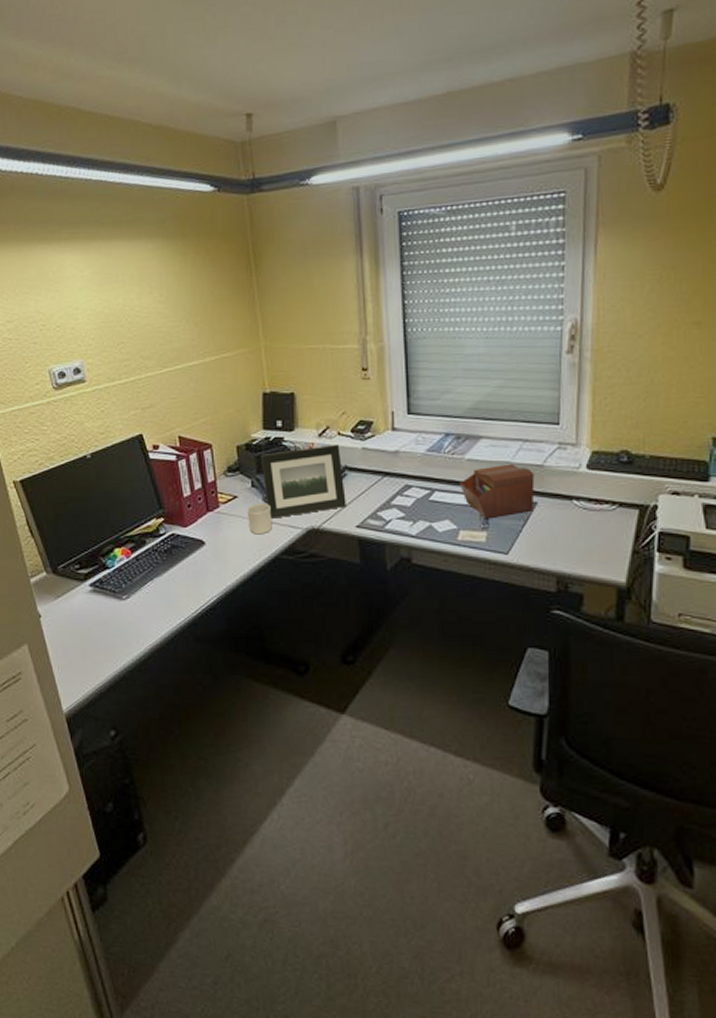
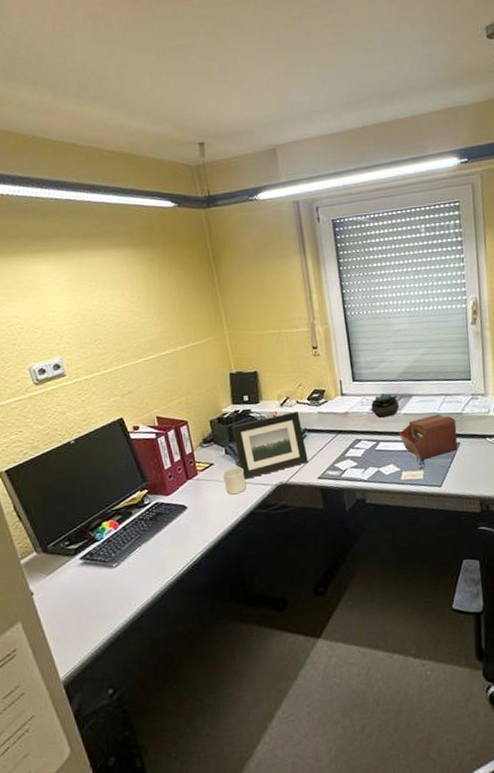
succulent plant: none [428,431,464,462] -> present [371,392,400,418]

